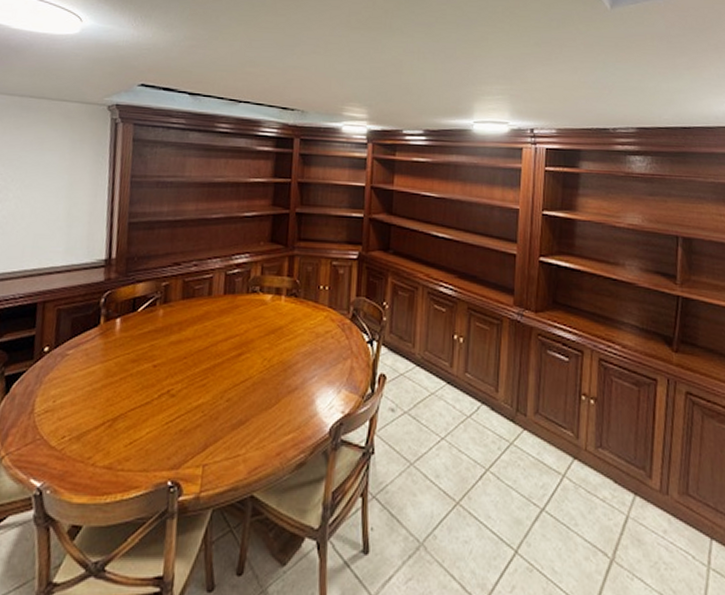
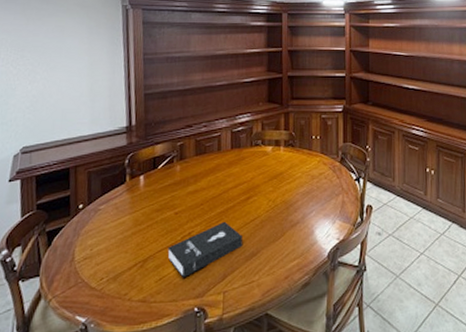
booklet: none [141,380,230,445] -> present [167,221,242,278]

